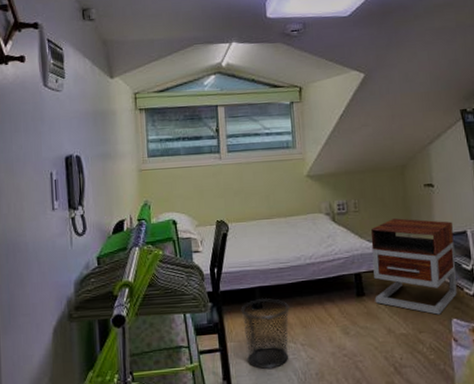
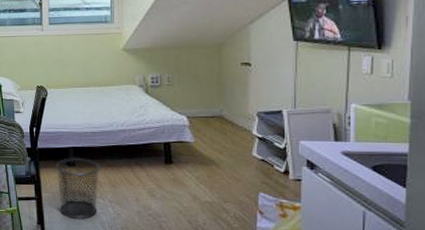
nightstand: present [371,218,457,315] -> none [182,94,268,188]

